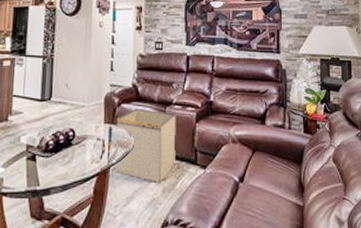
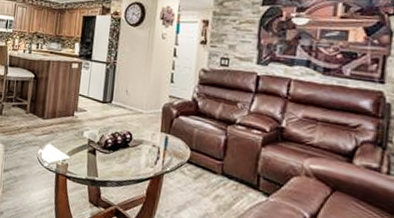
storage bin: present [115,109,176,183] -> none [169,122,239,200]

